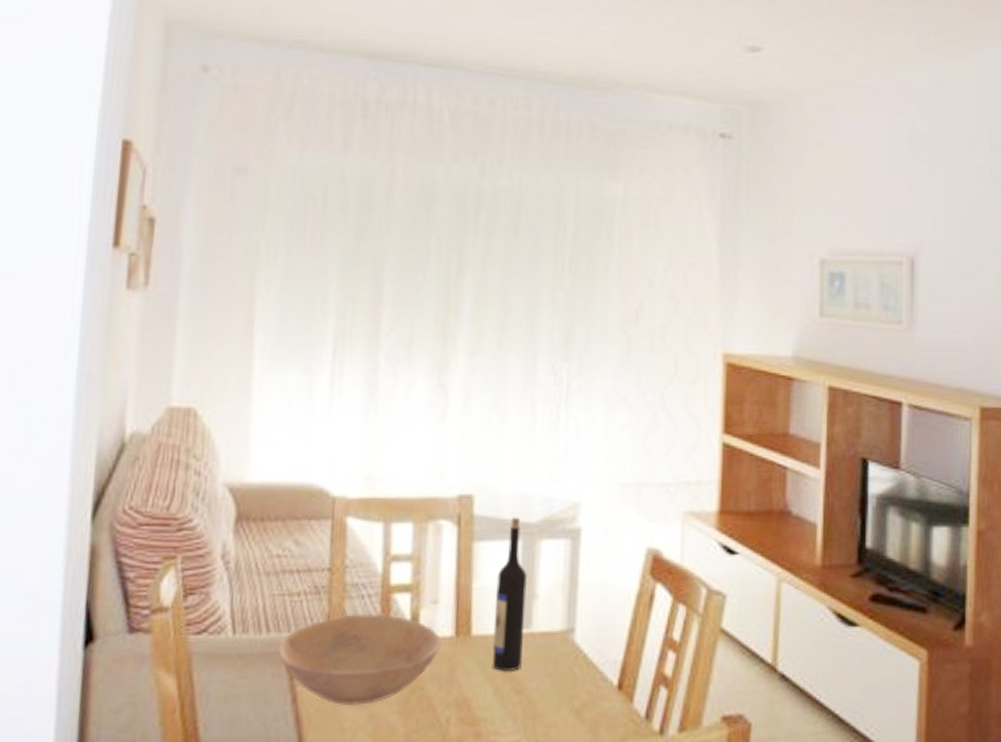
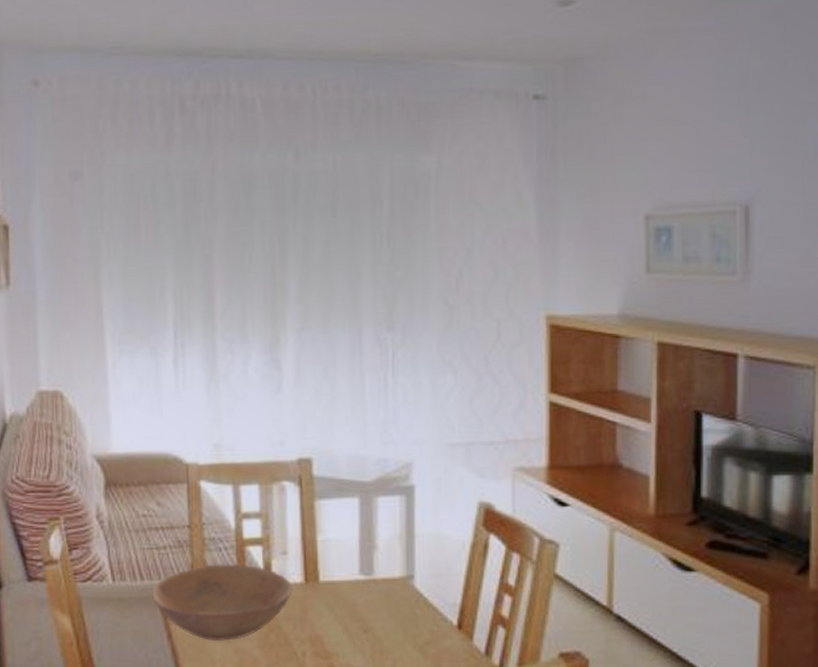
wine bottle: present [492,517,528,672] -> none [338,477,368,614]

